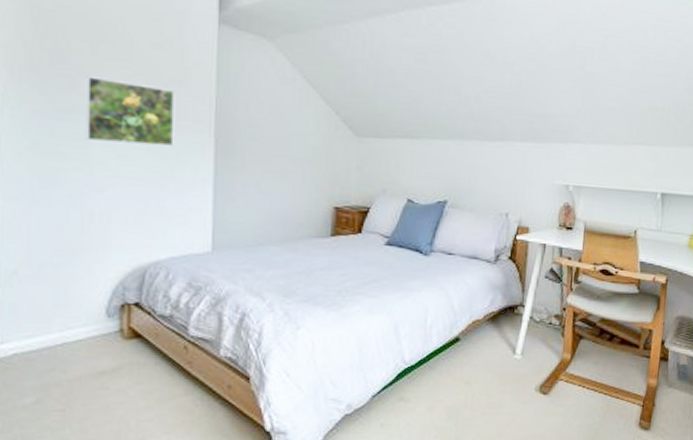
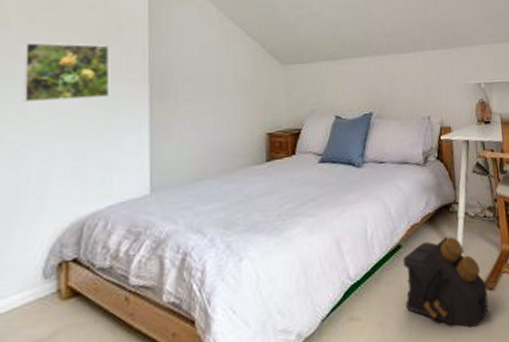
backpack: none [456,338,541,425] -> present [403,236,489,327]

